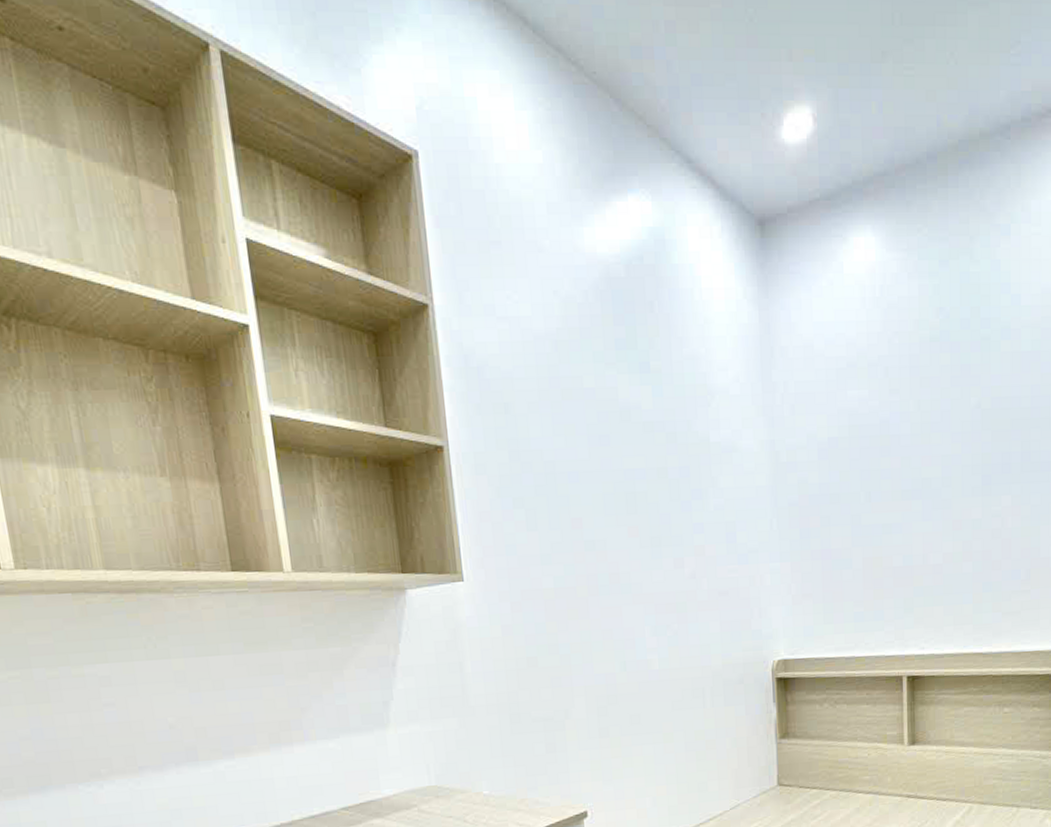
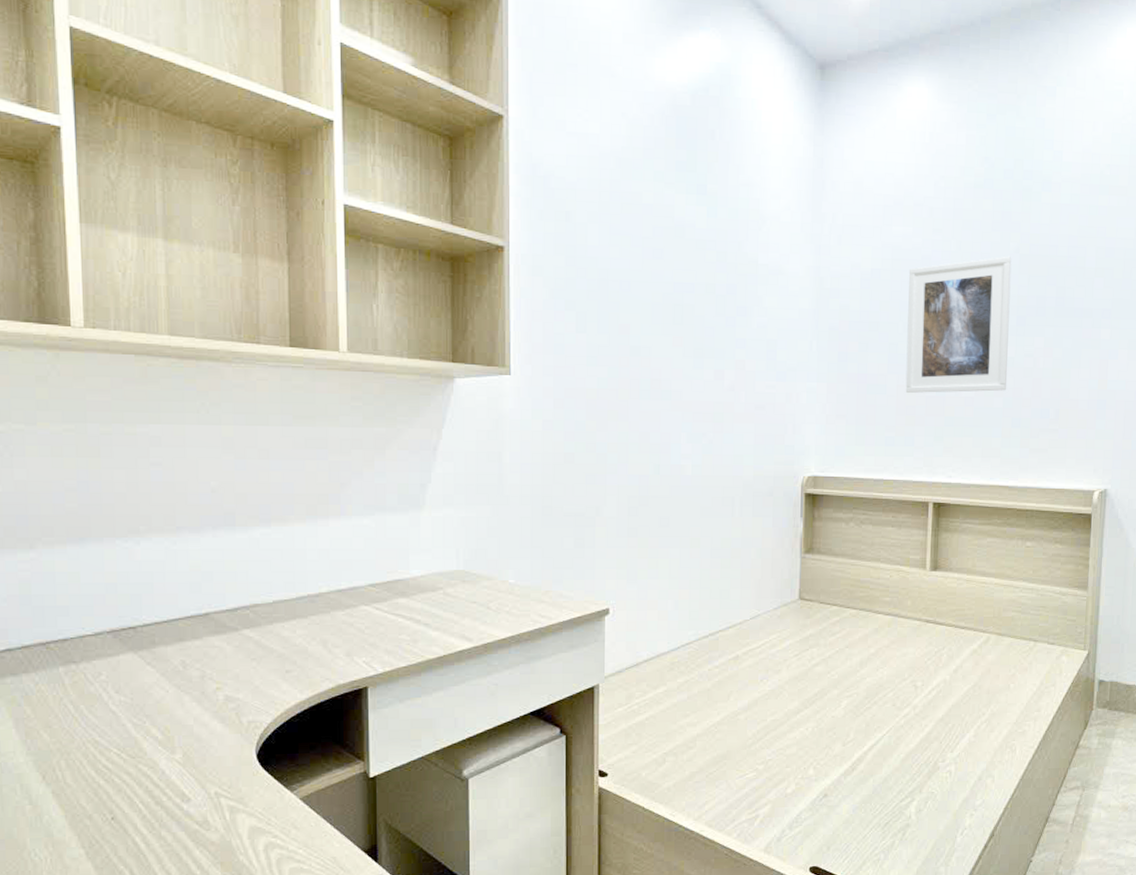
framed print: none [867,412,976,565] -> present [905,256,1012,393]

